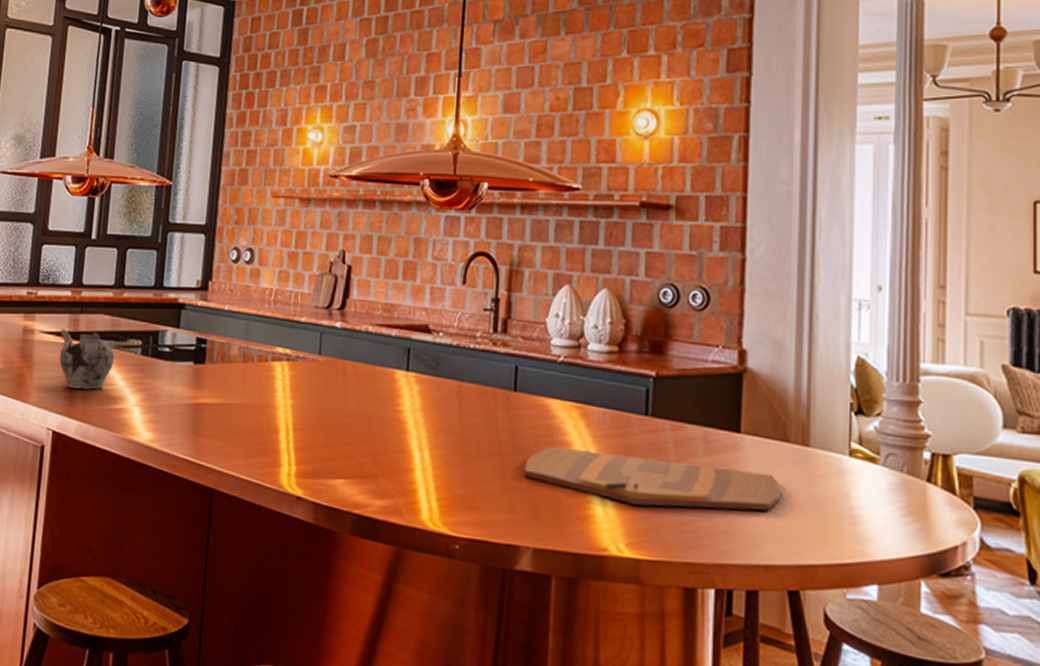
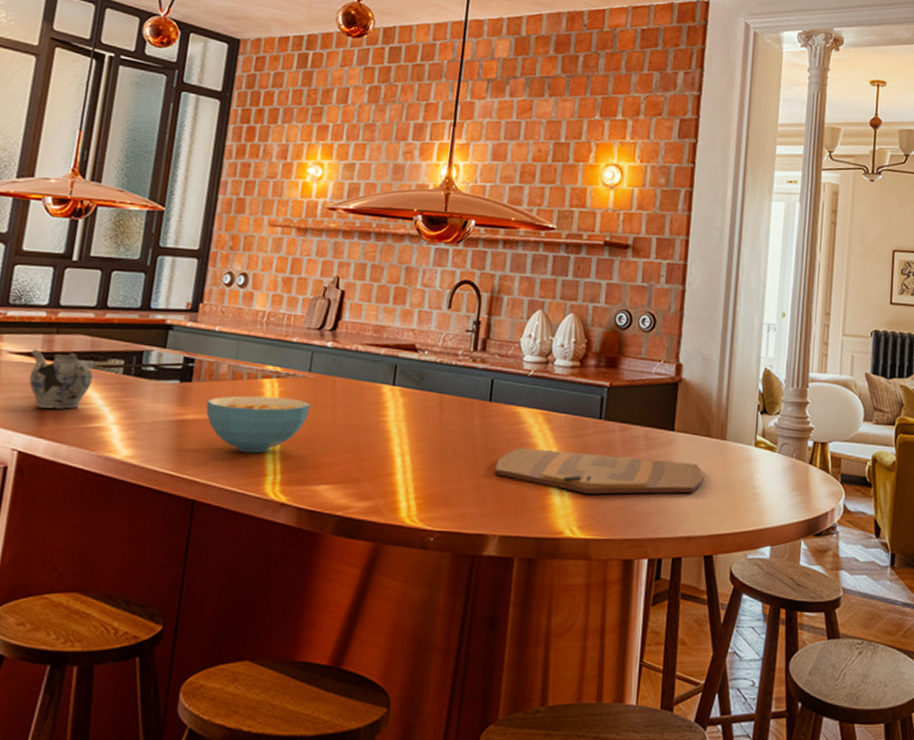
cereal bowl: none [220,379,323,442] -> present [206,395,311,453]

